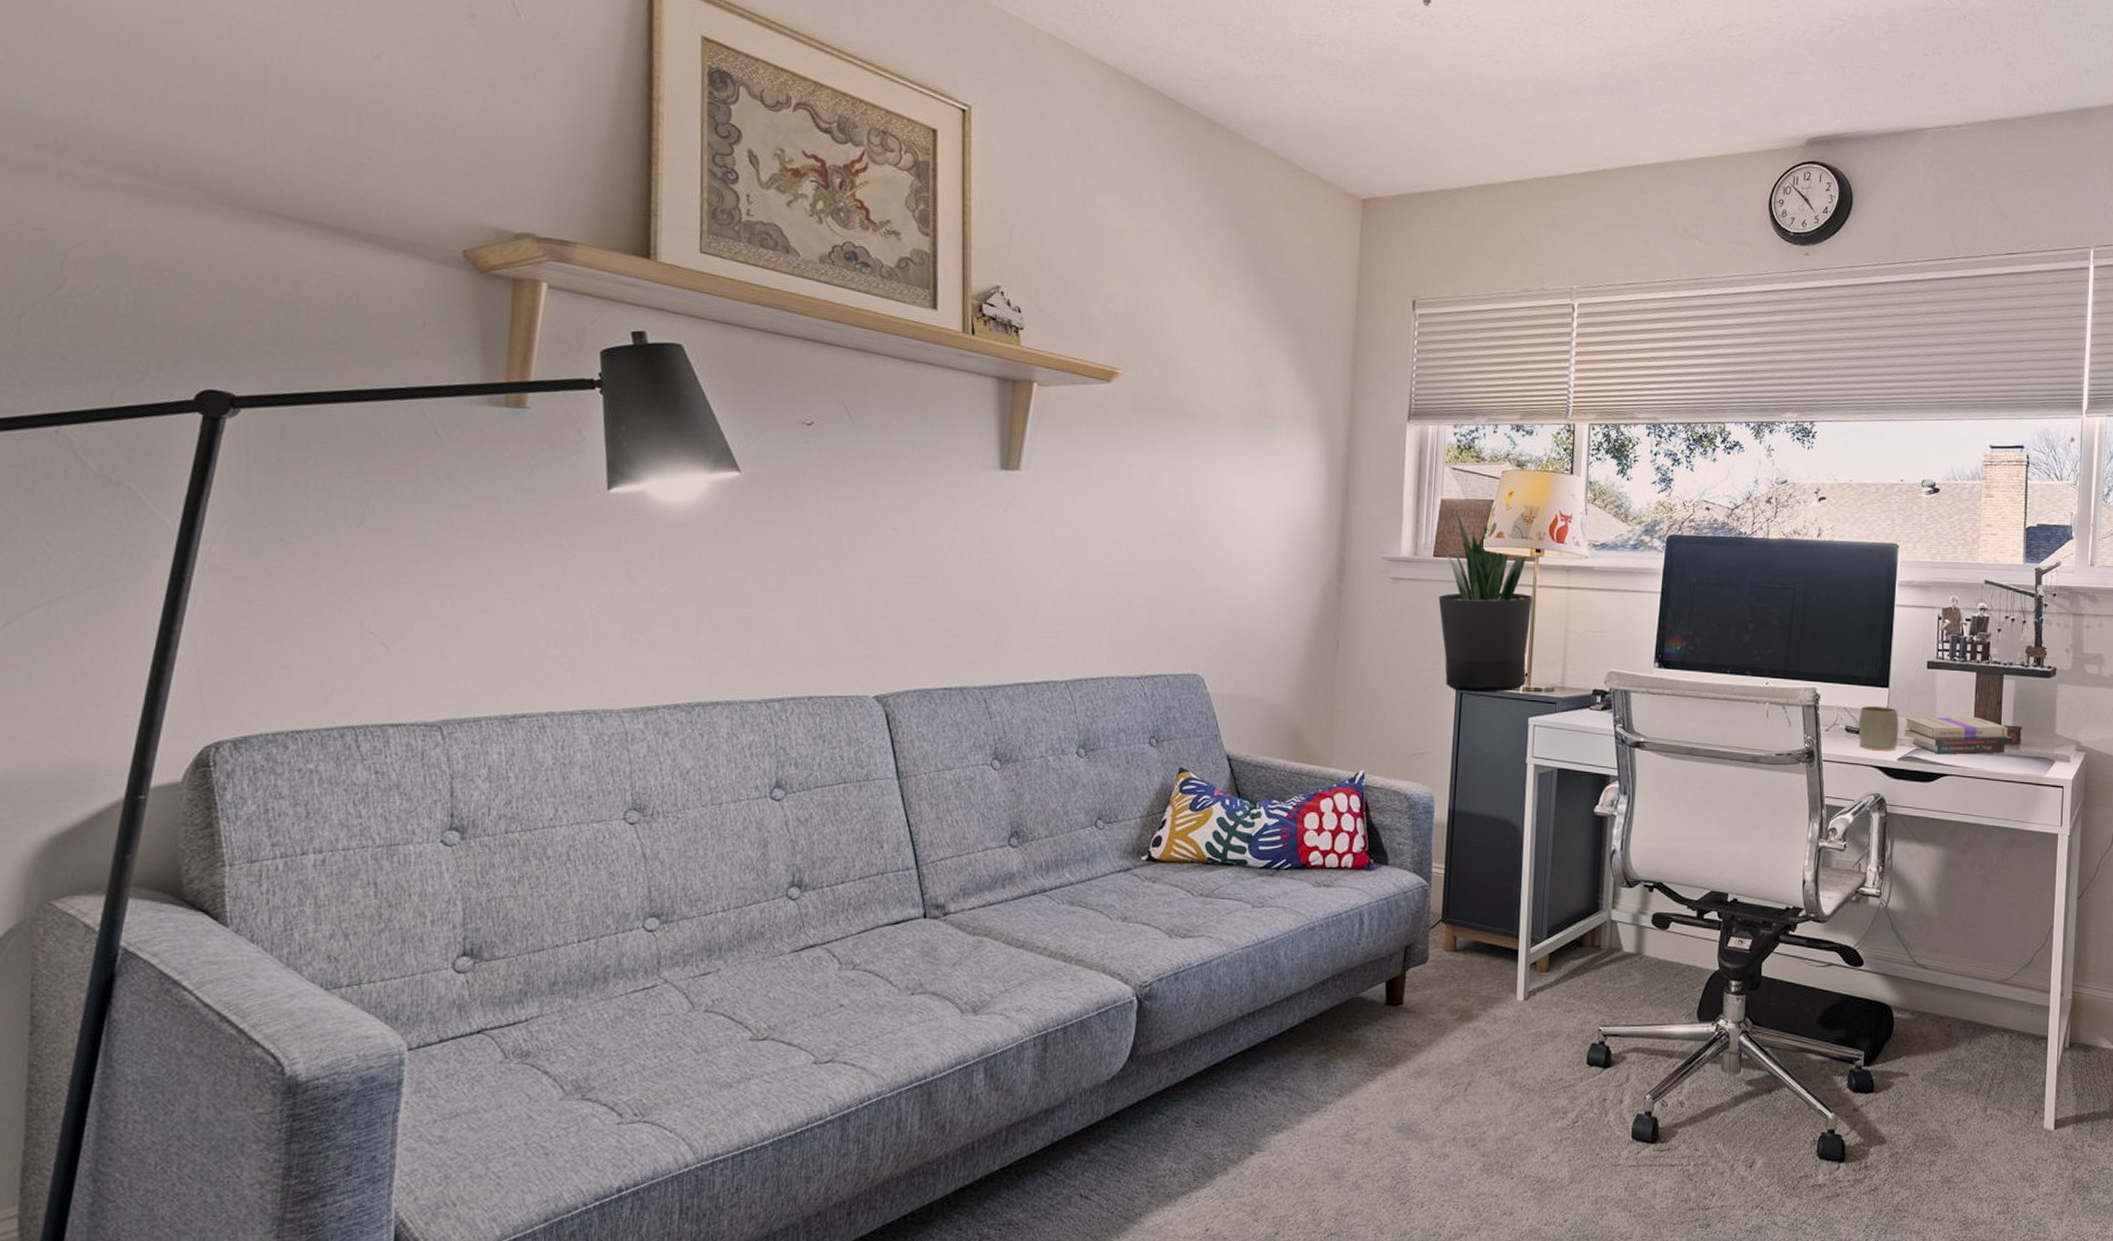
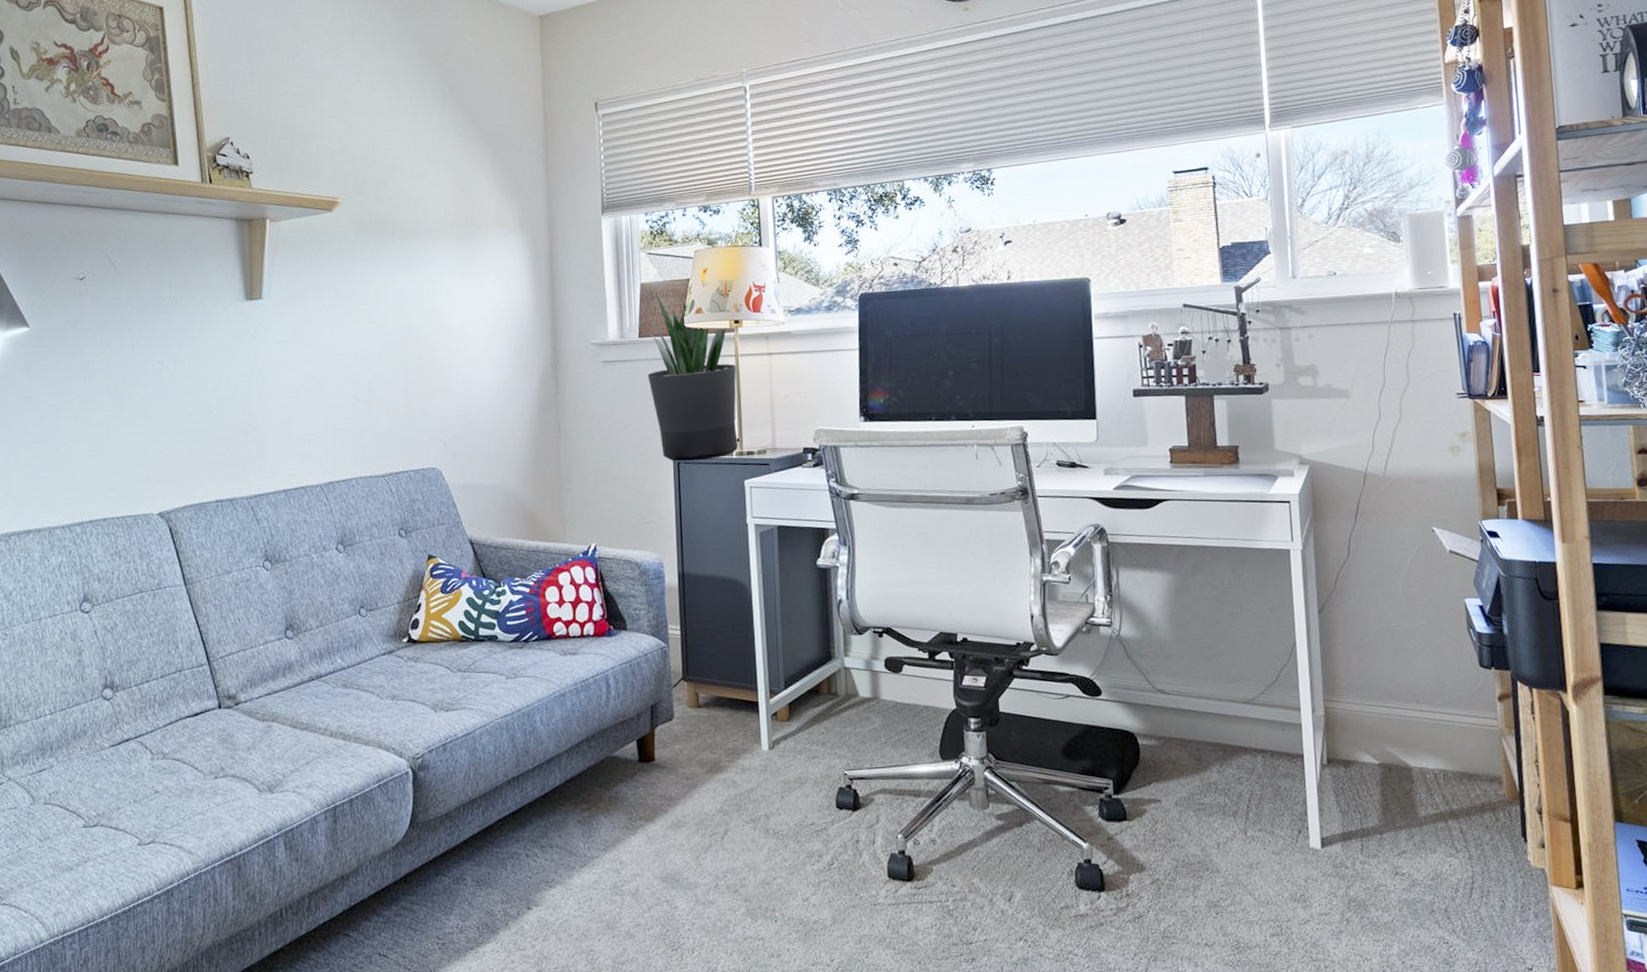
mug: present [1858,706,1899,751] -> none [1069,438,1112,482]
books: present [1904,716,2013,755] -> none [1117,440,1231,480]

